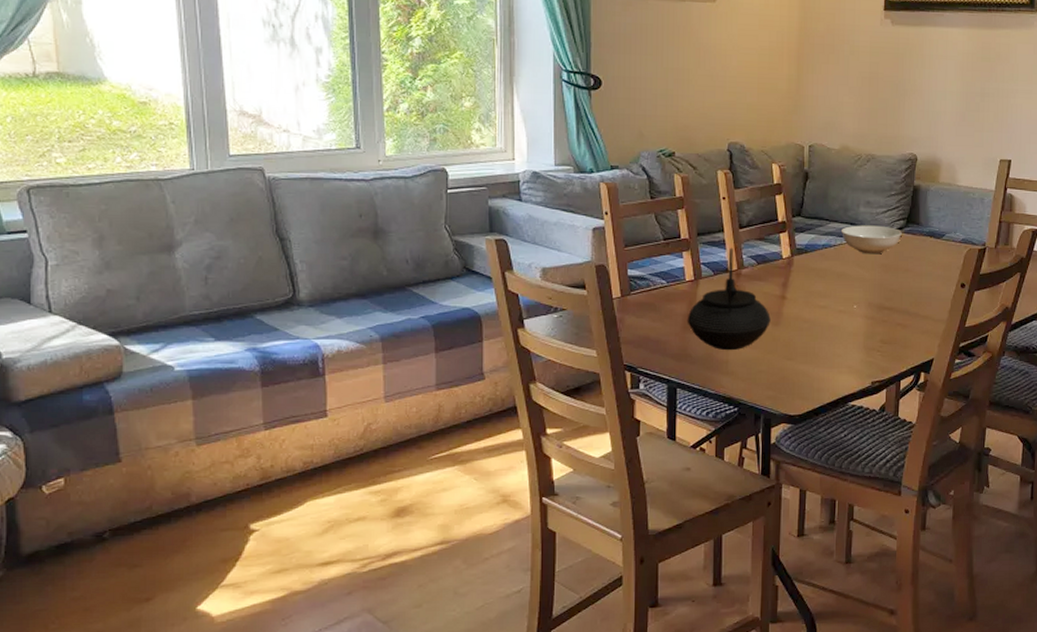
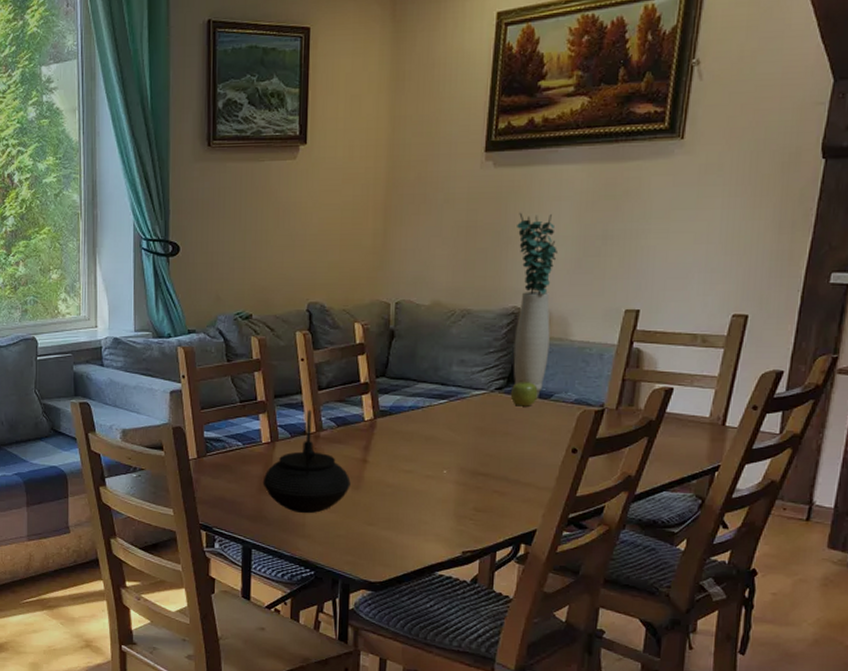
bowl: present [842,225,902,255] -> none [431,385,501,417]
fruit: none [909,221,932,245] -> present [510,380,538,406]
vase: none [911,67,945,239] -> present [513,212,557,400]

